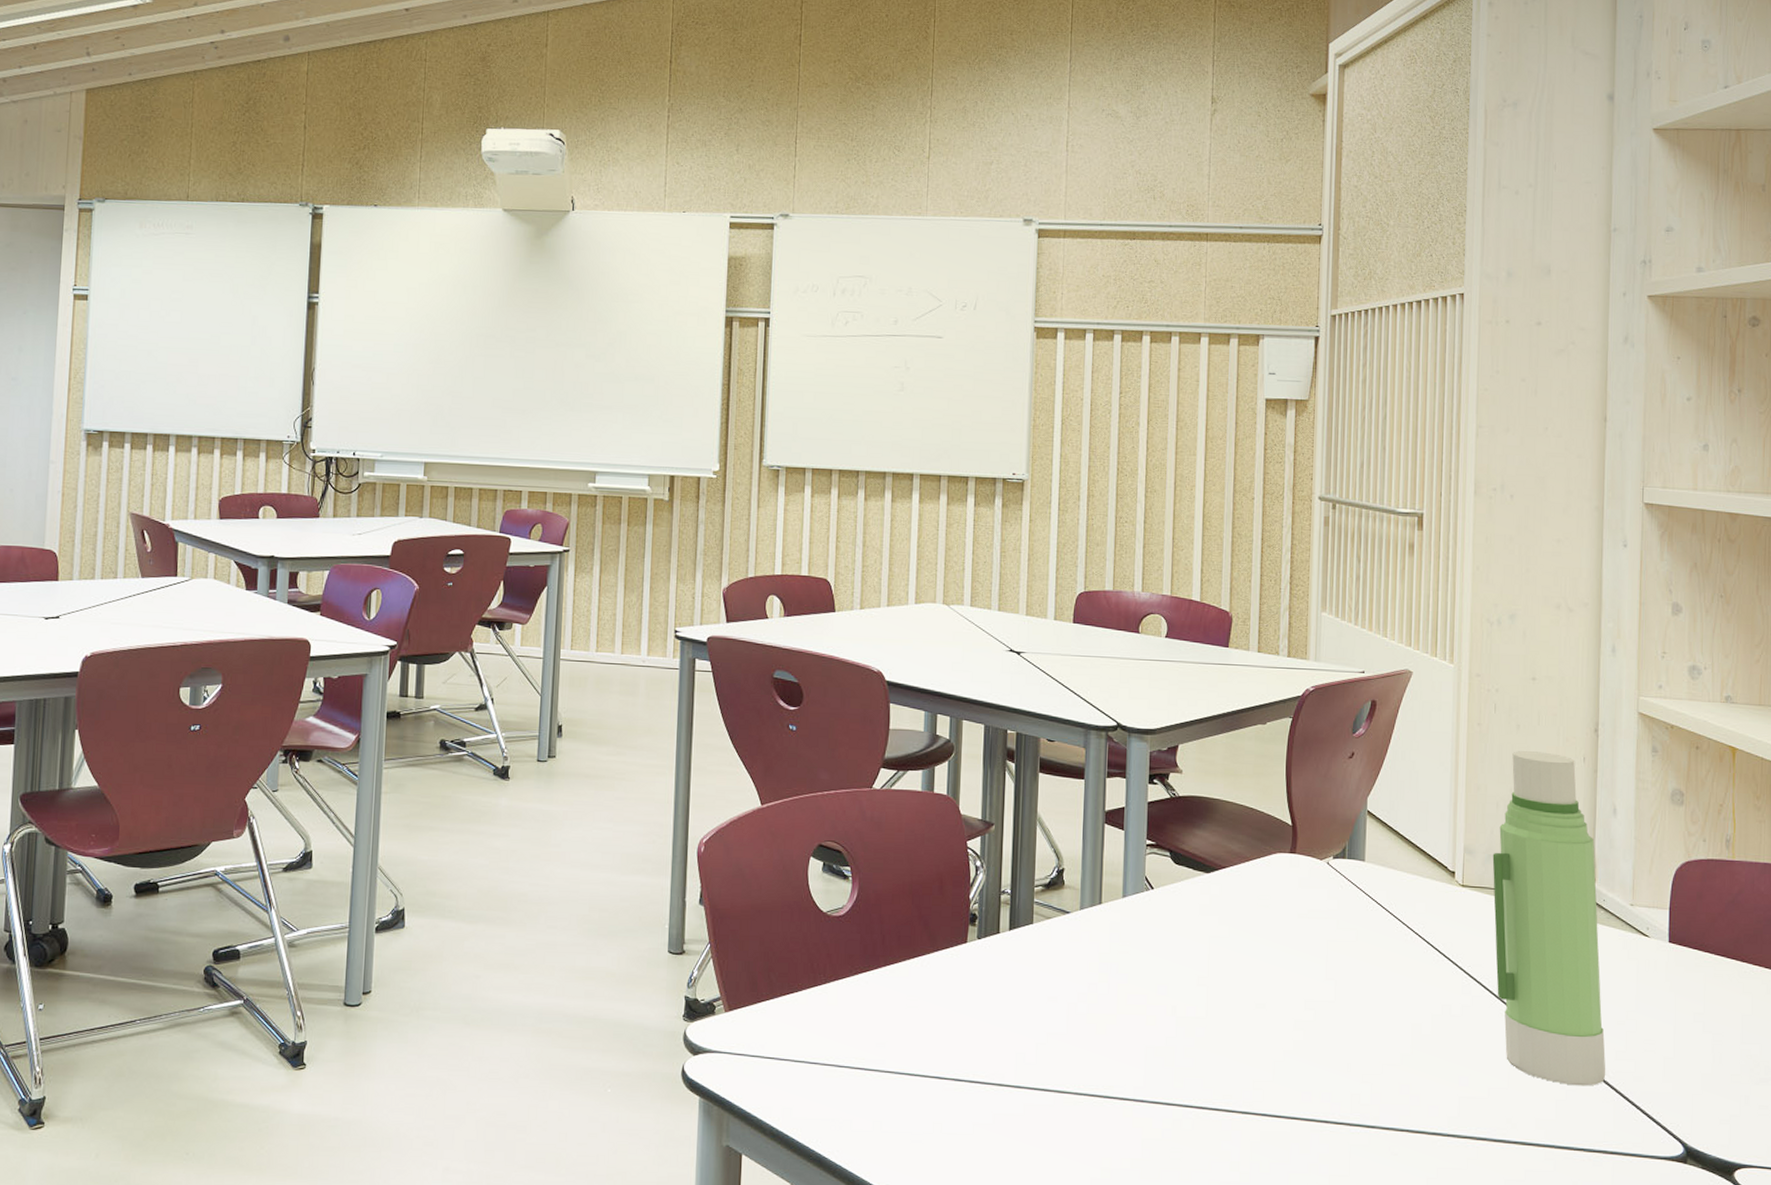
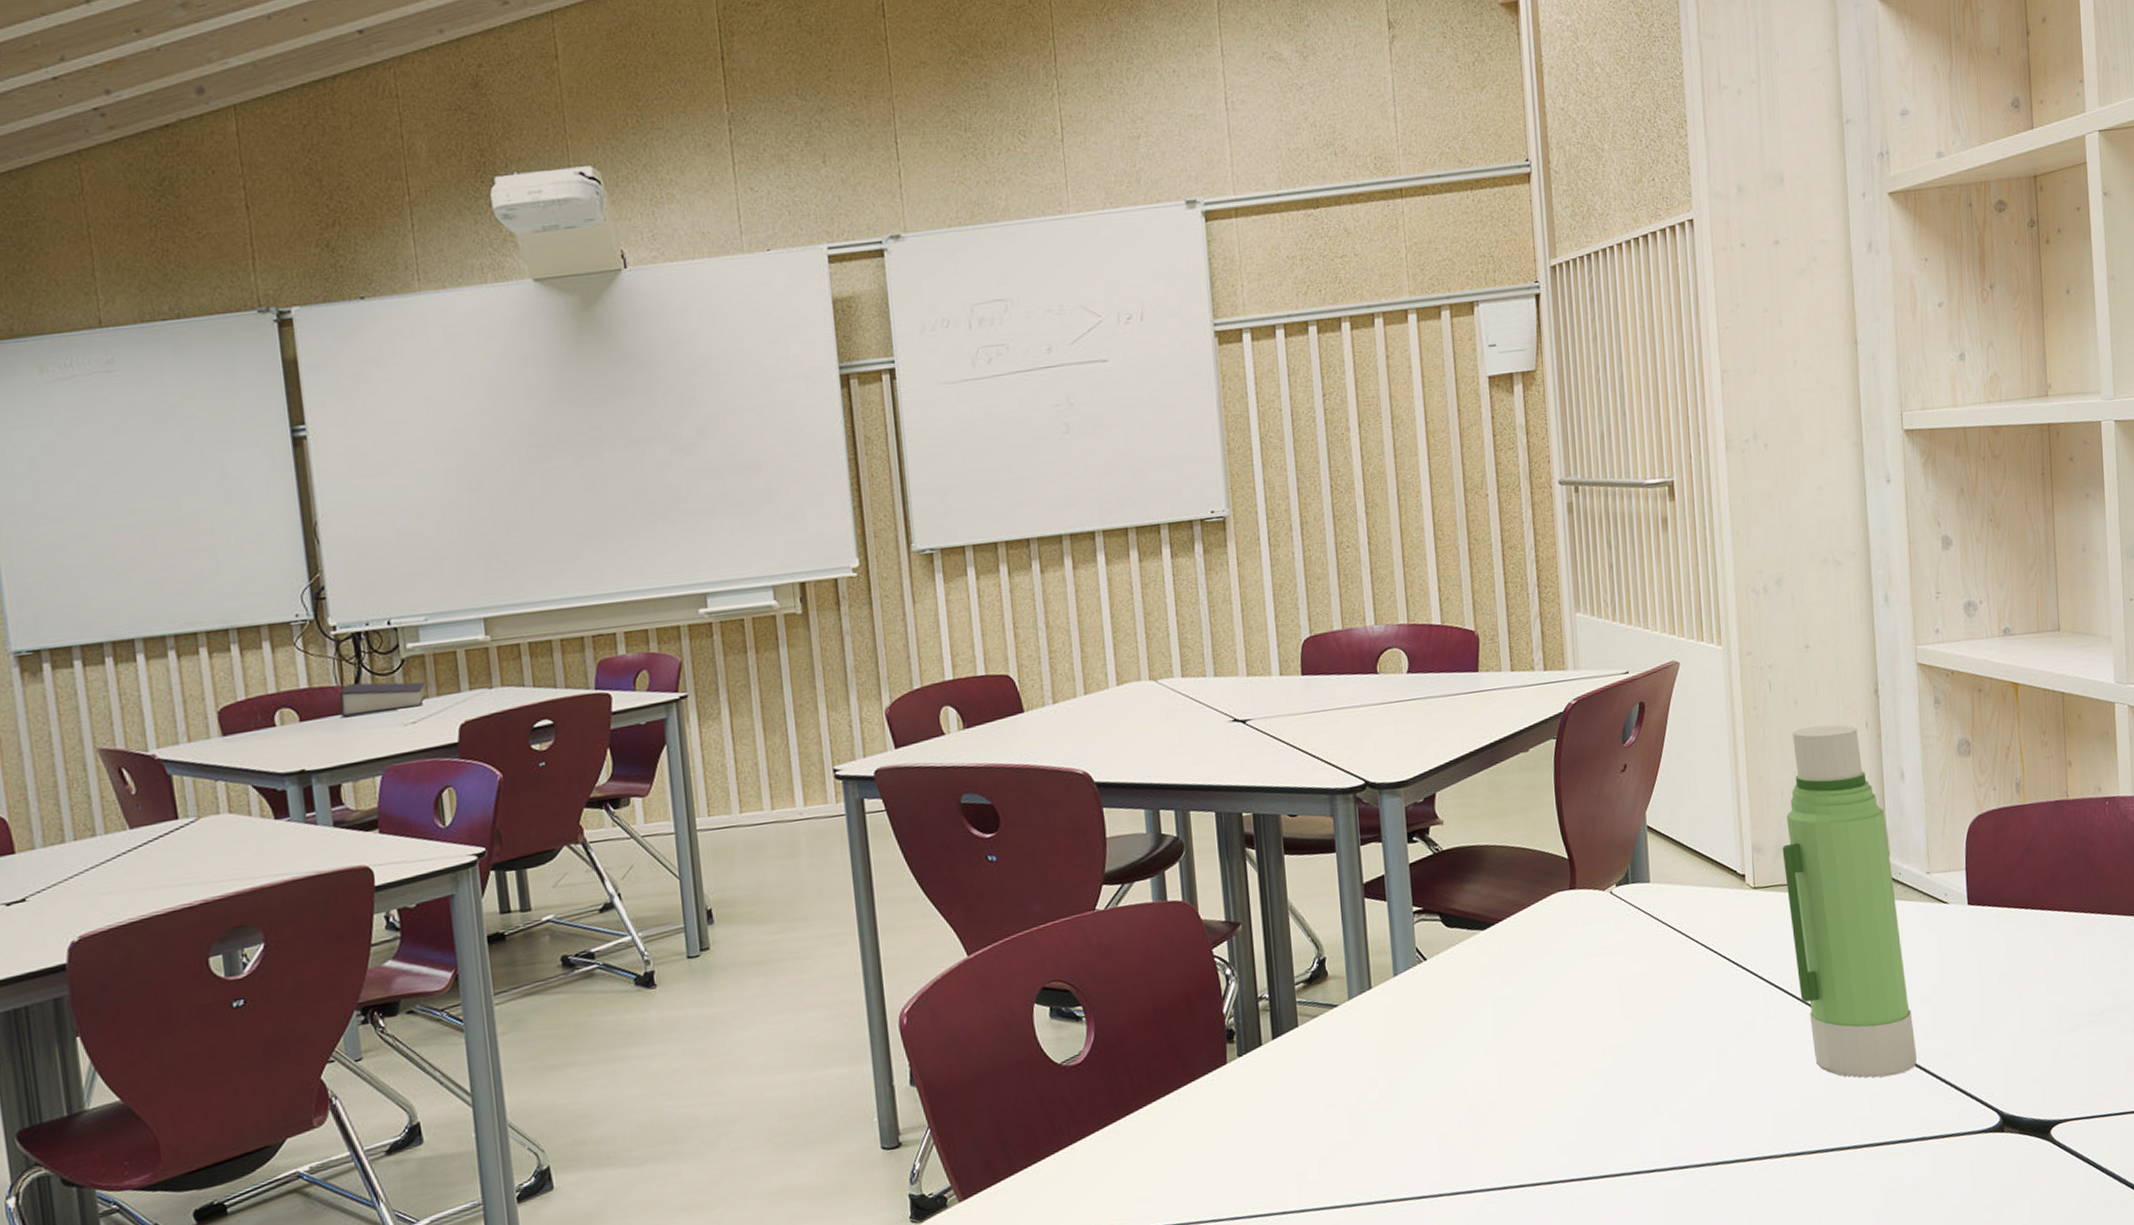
book: none [307,496,374,522] -> present [339,682,426,718]

